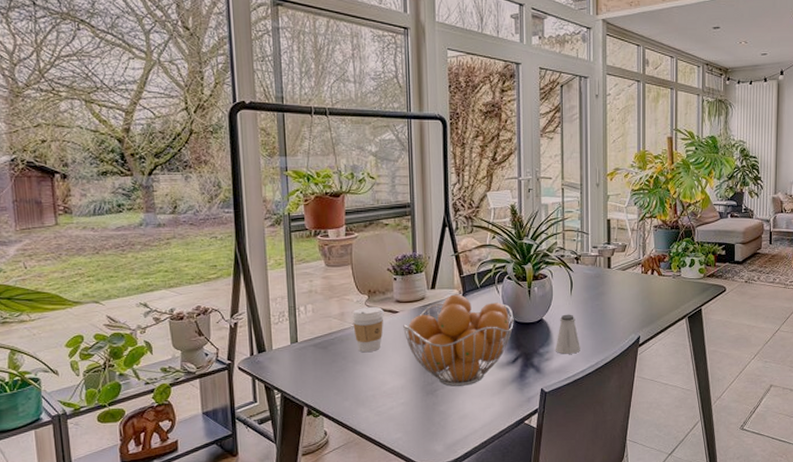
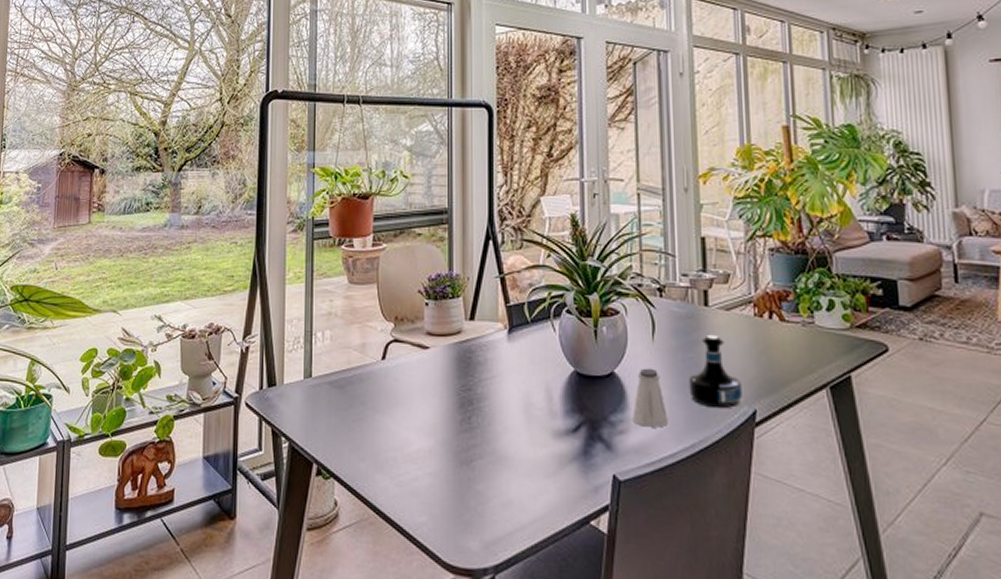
coffee cup: present [351,306,384,353] -> none [374,337,412,399]
fruit basket: present [403,294,514,387] -> none [434,329,575,459]
tequila bottle: none [595,287,631,338] -> present [688,334,742,409]

